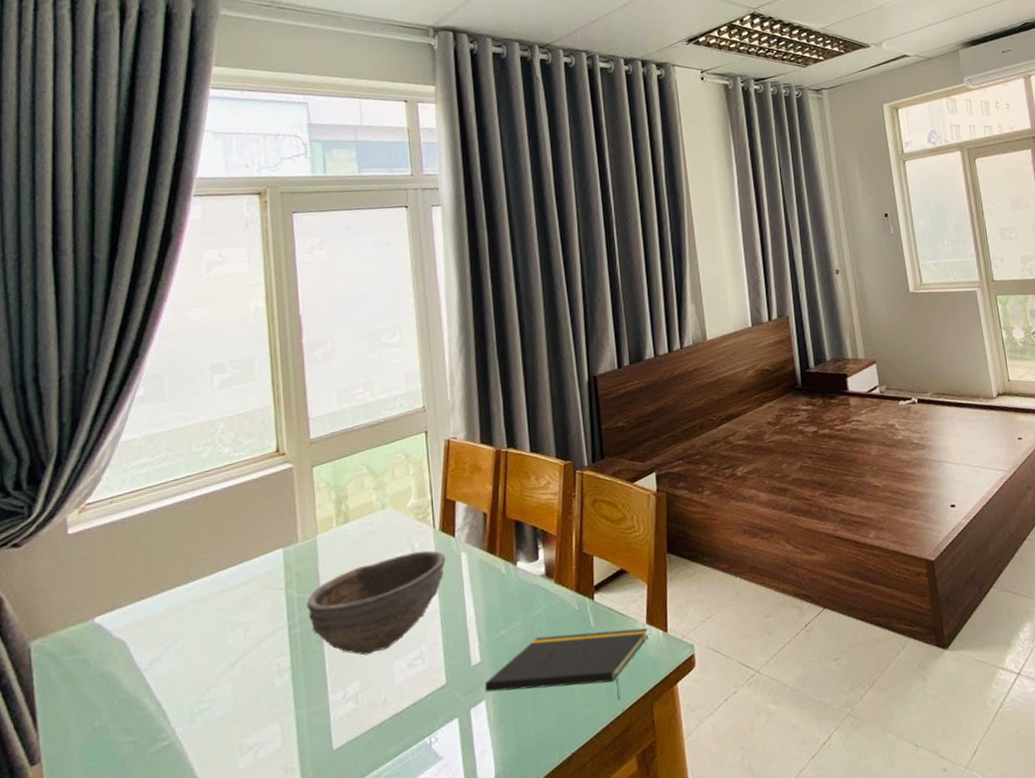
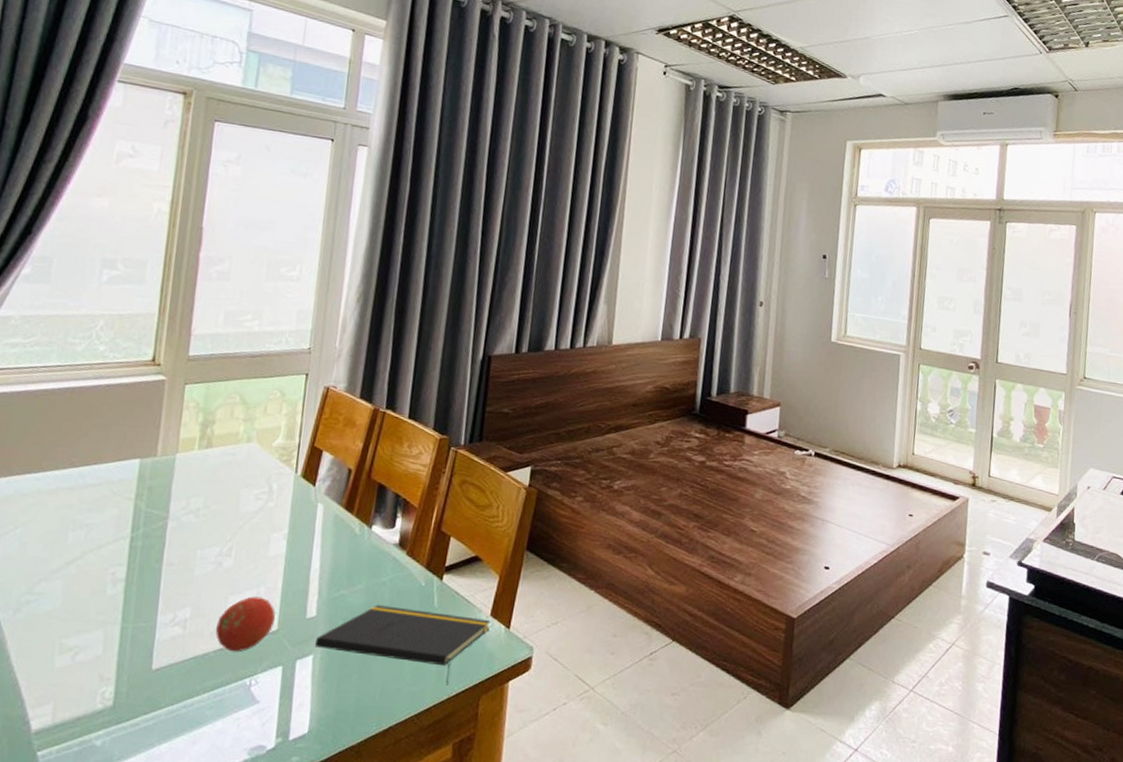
bowl: present [307,550,446,656] -> none [153,492,302,584]
fruit: none [387,655,443,715] -> present [215,596,276,652]

